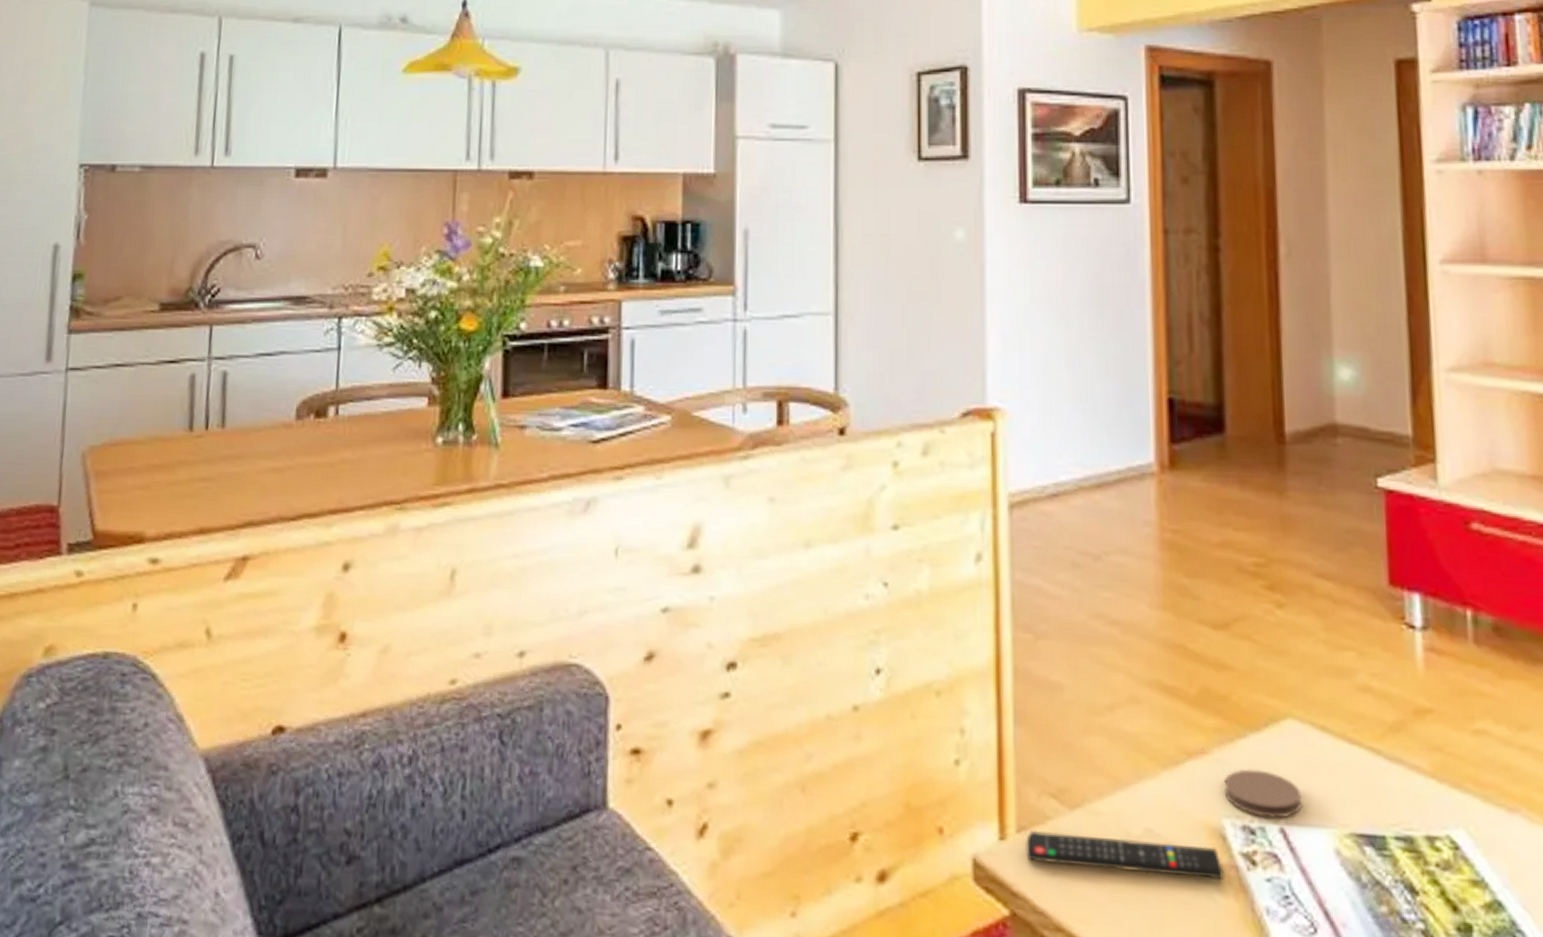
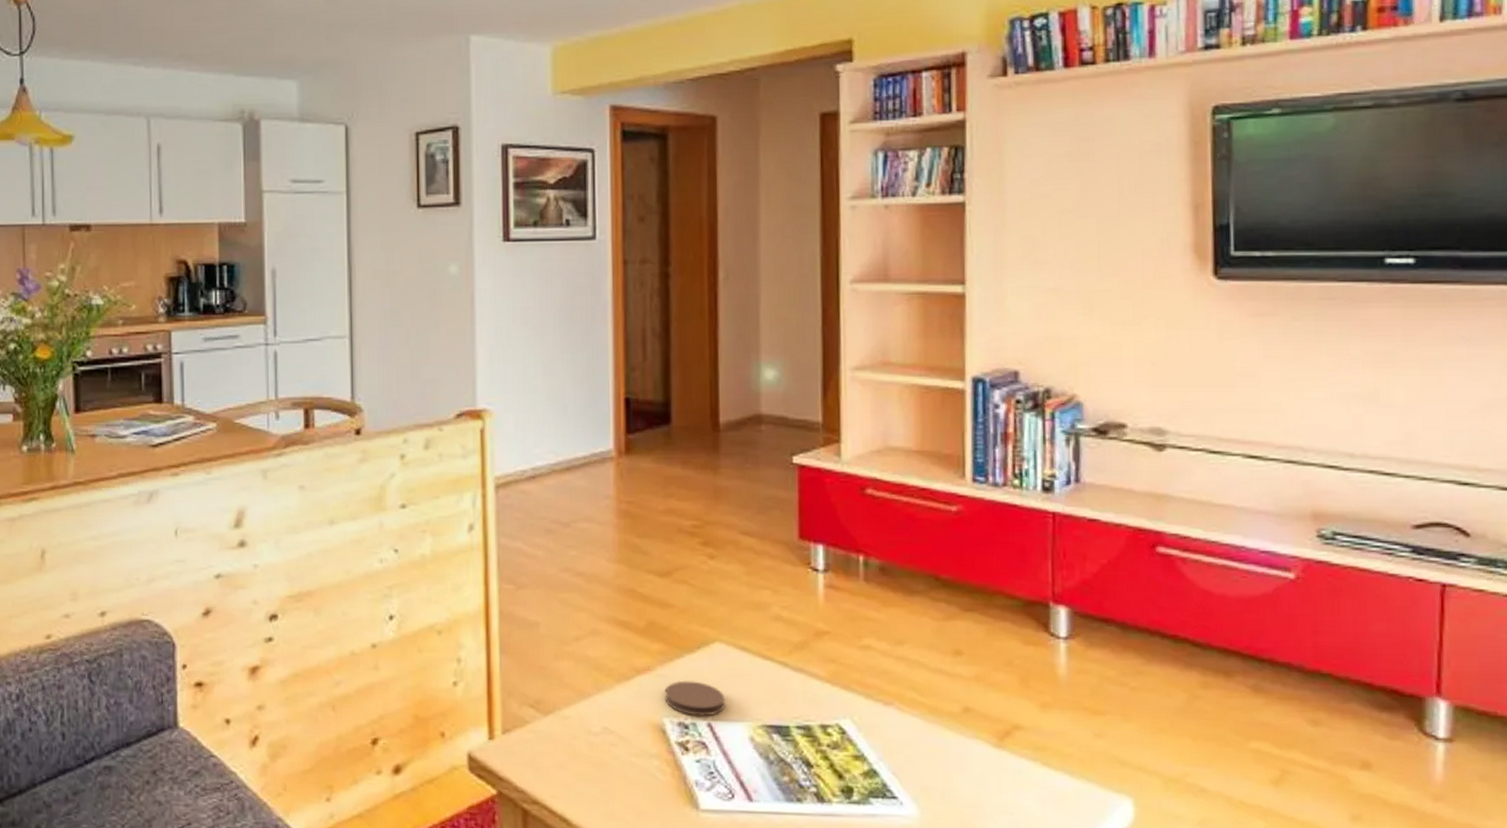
remote control: present [1026,829,1226,880] -> none [509,731,665,762]

